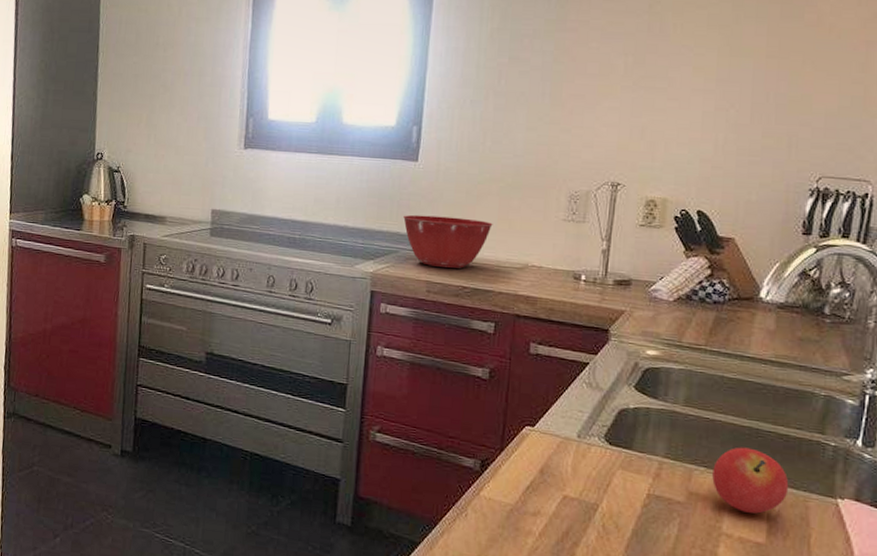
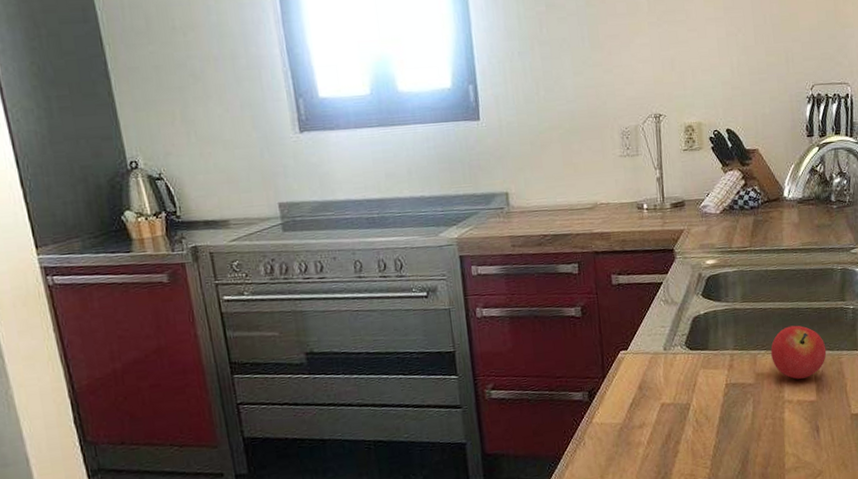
mixing bowl: present [403,214,493,269] -> none [476,168,560,221]

